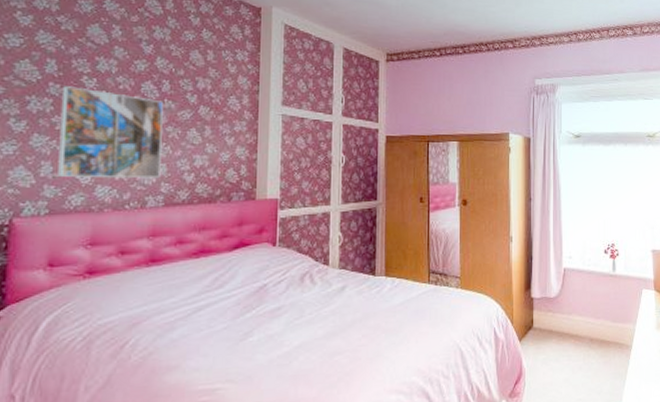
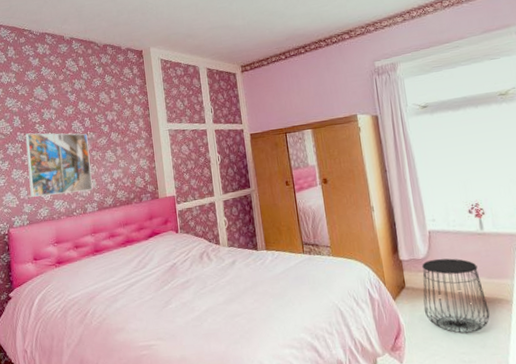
side table: none [548,298,610,379] -> present [422,258,490,334]

